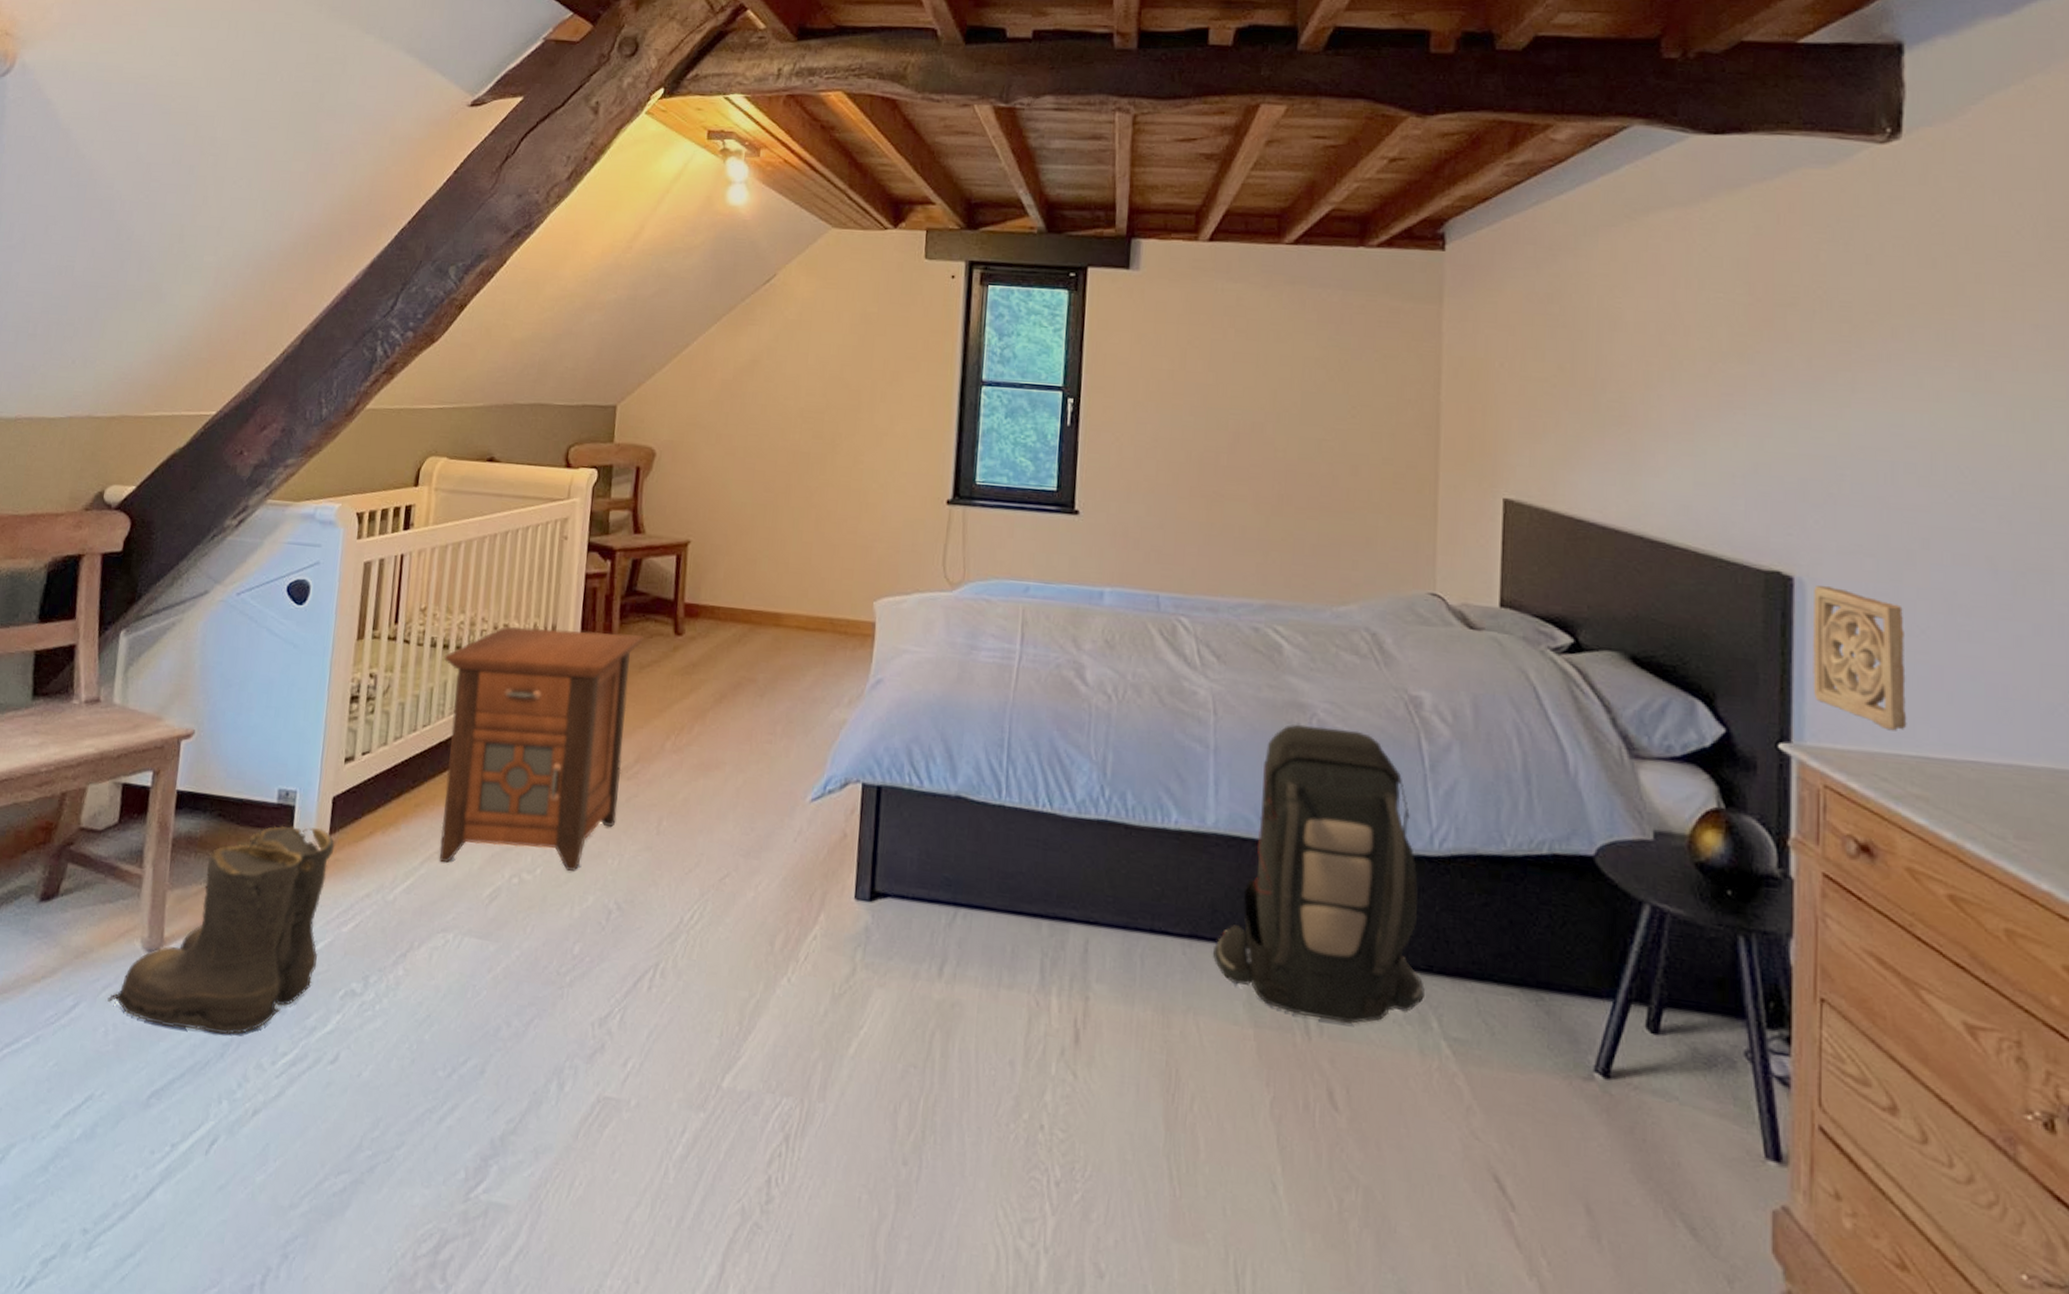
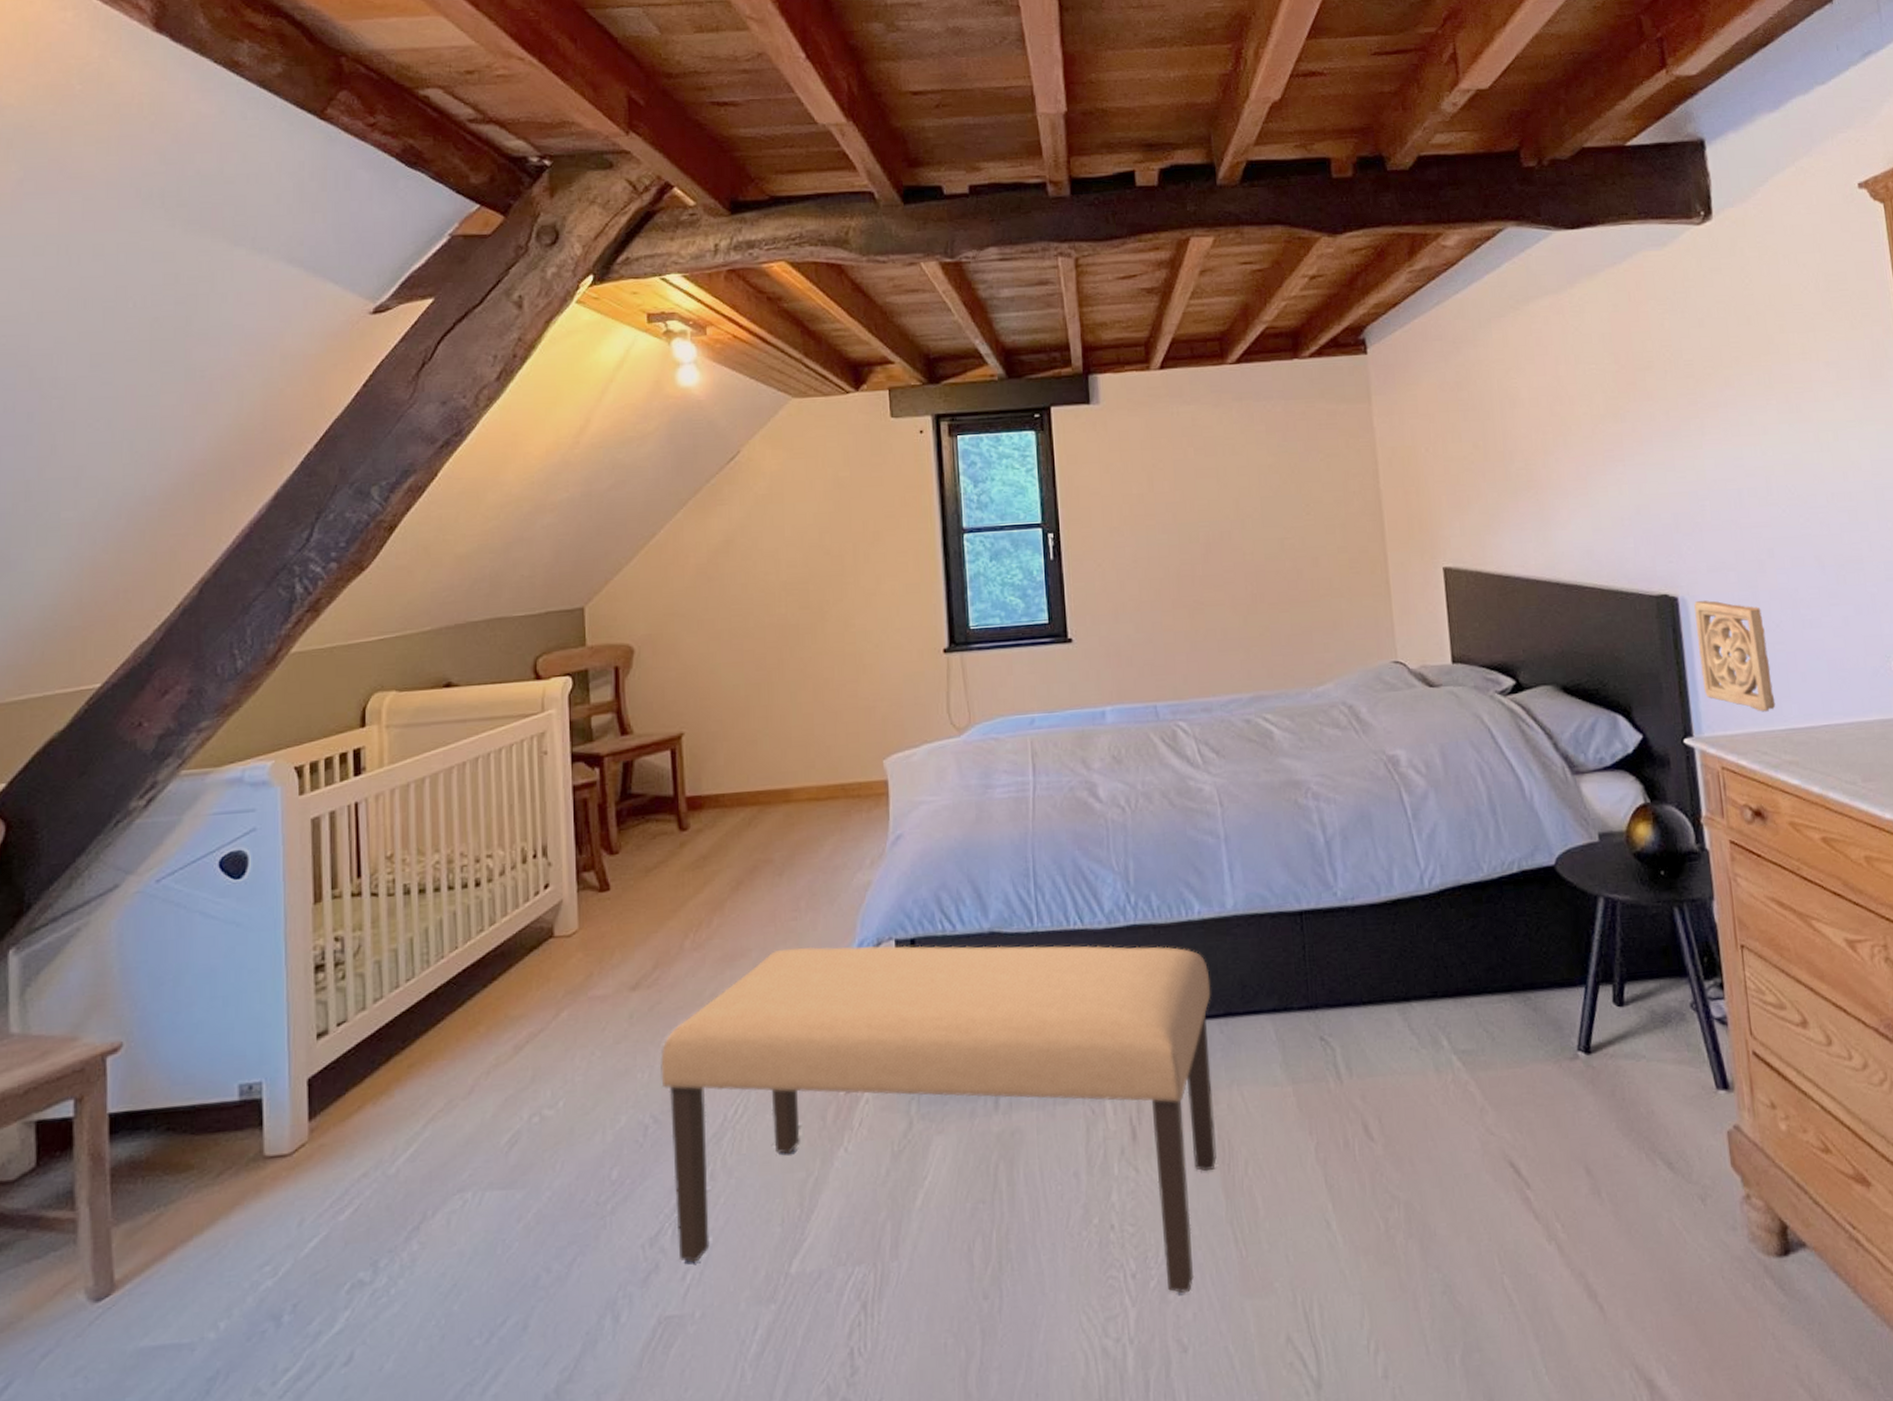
boots: present [107,825,335,1035] -> none [50,1116,317,1381]
nightstand: present [438,625,644,873] -> none [421,839,646,1121]
bench: none [622,769,1179,1217] -> present [661,945,1217,1294]
backpack: present [1212,724,1425,1024] -> none [1246,796,1433,1064]

